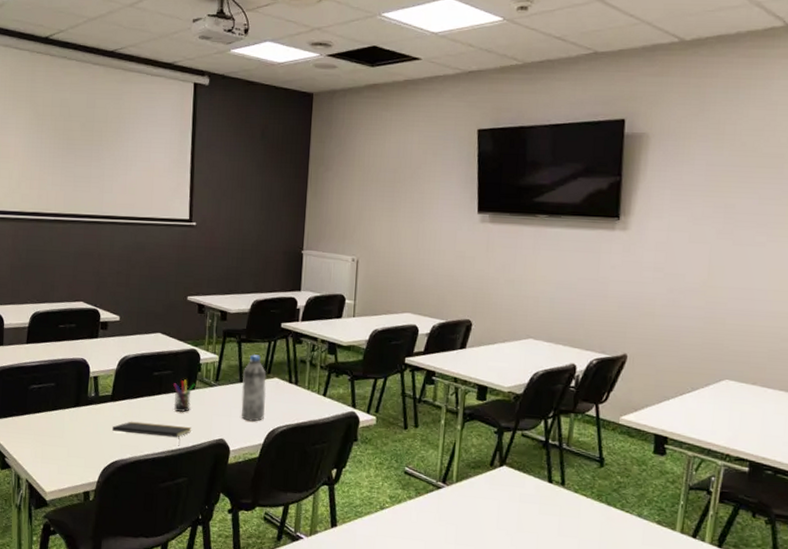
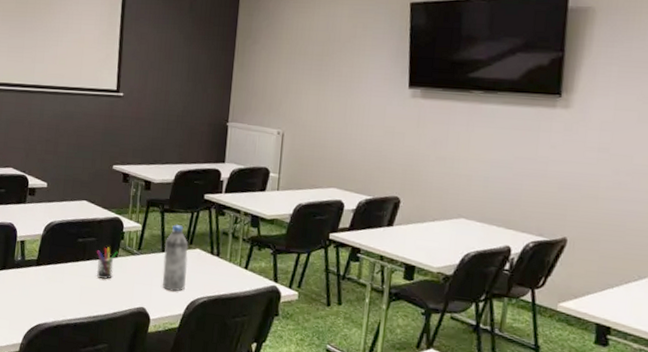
notepad: present [111,421,191,446] -> none [36,286,113,313]

